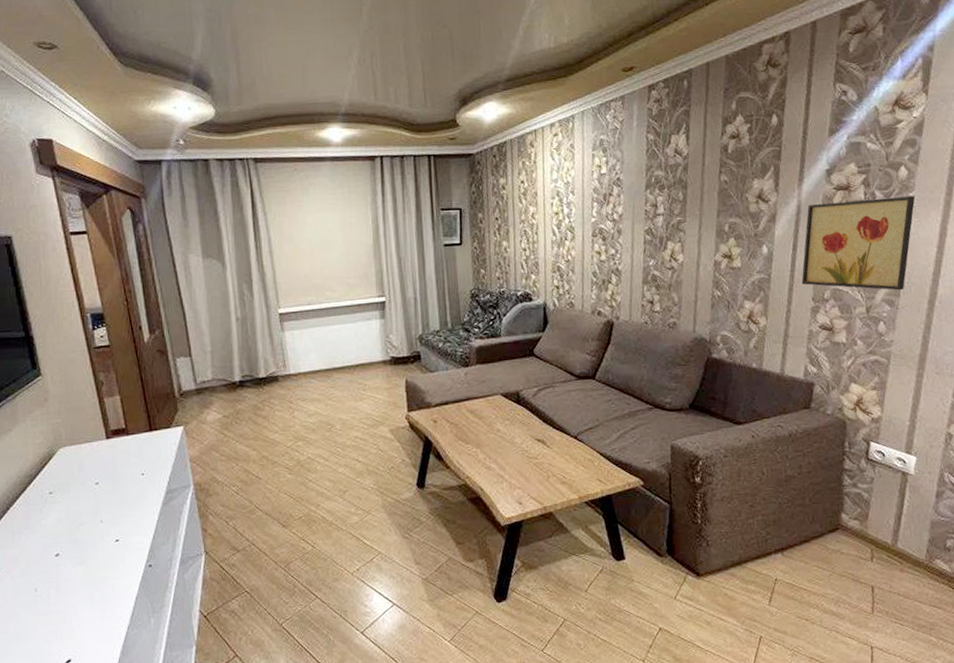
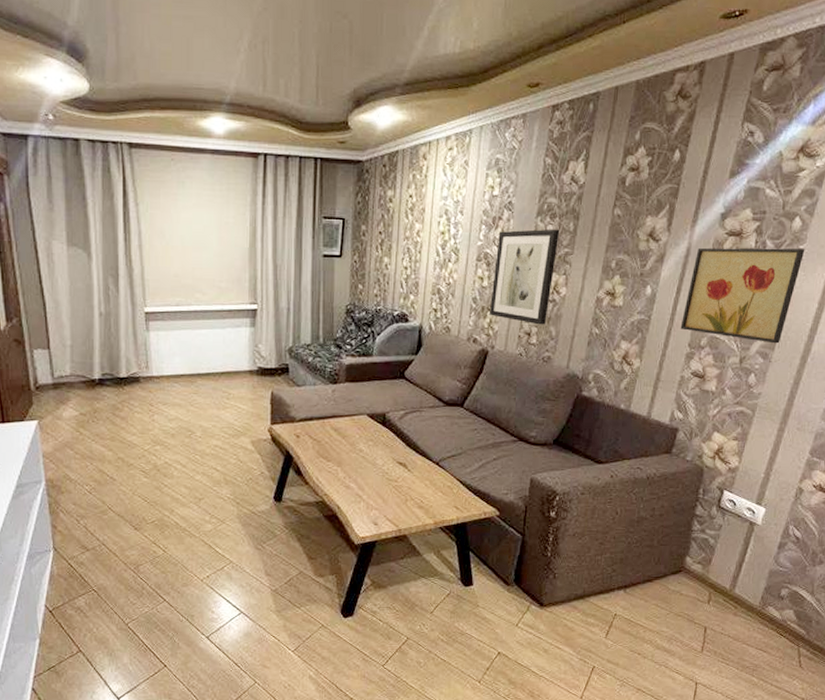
wall art: none [610,199,670,293] -> present [490,229,560,325]

